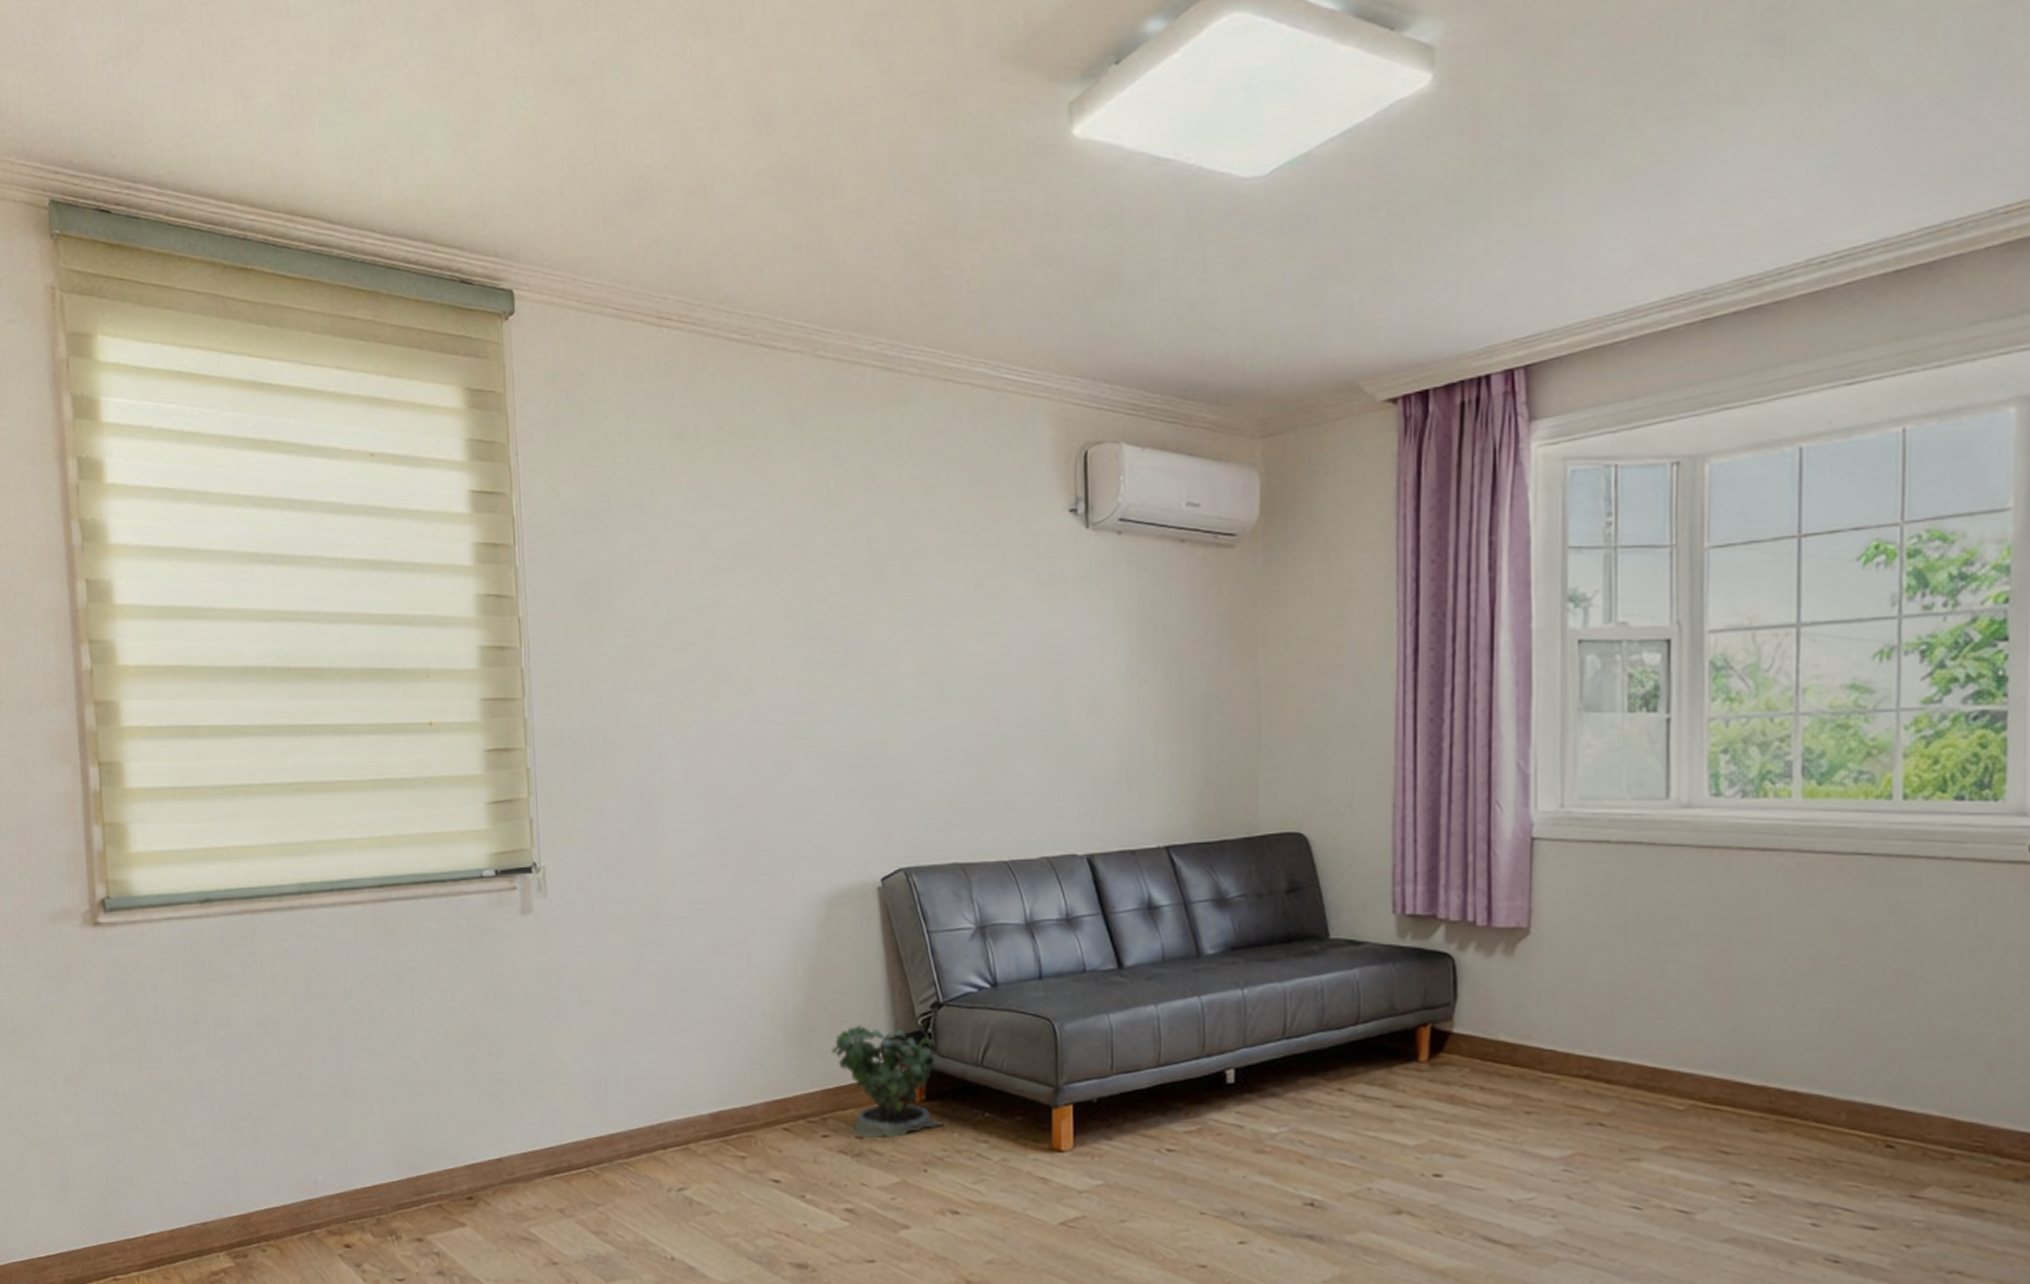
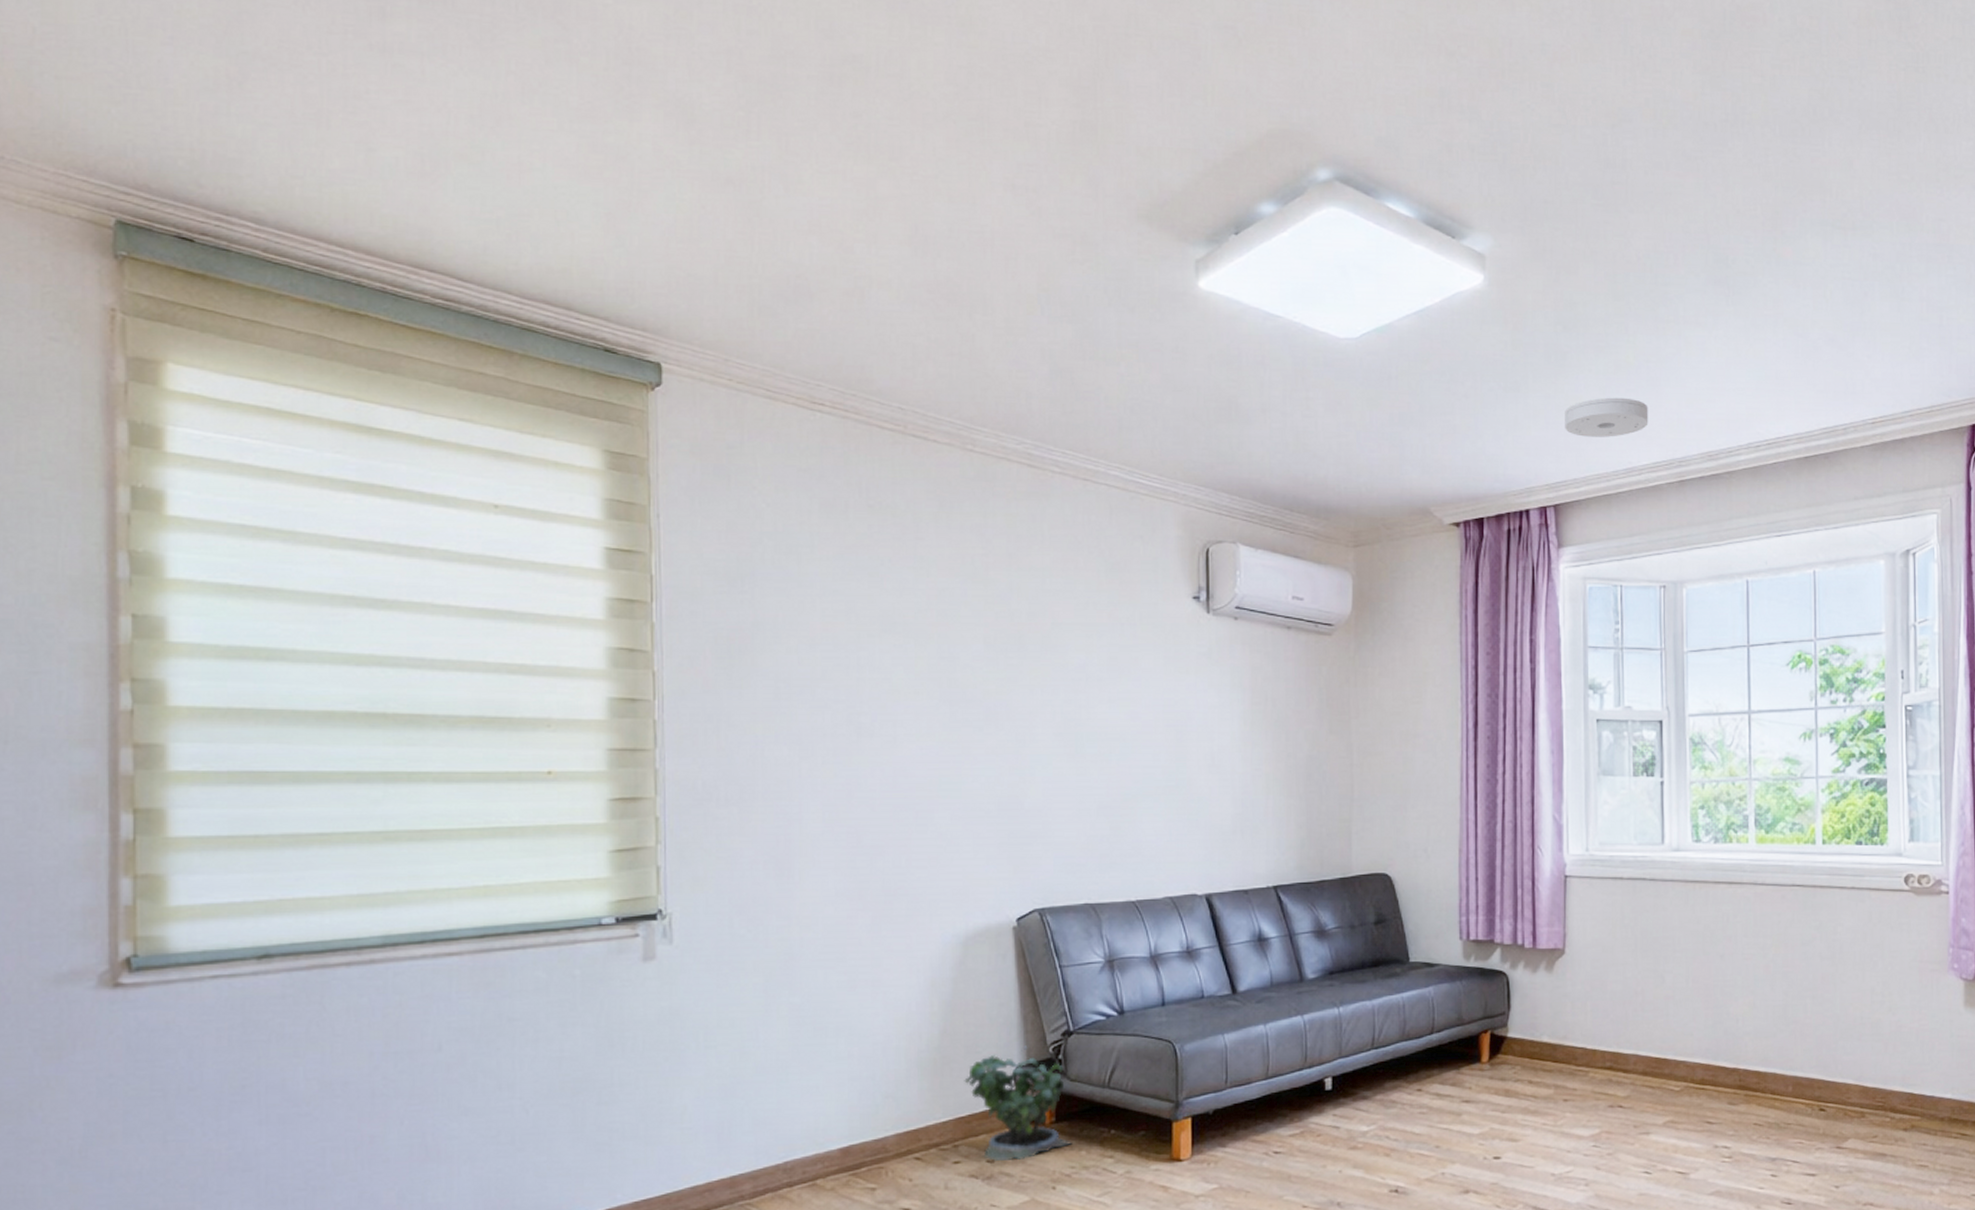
smoke detector: none [1541,214,1660,273] -> present [1565,397,1649,437]

